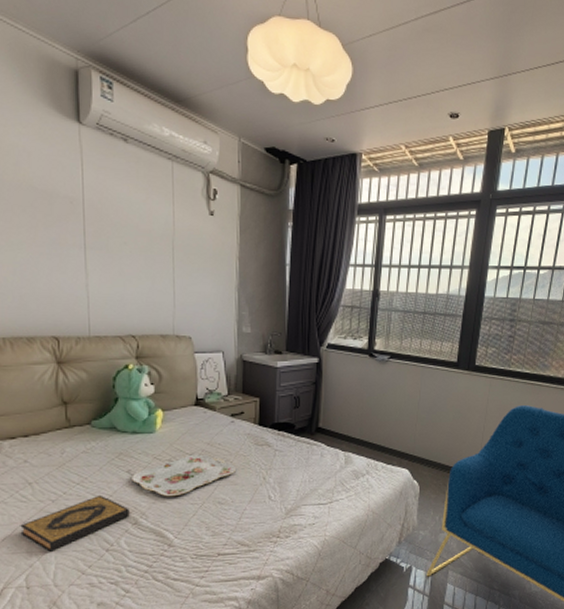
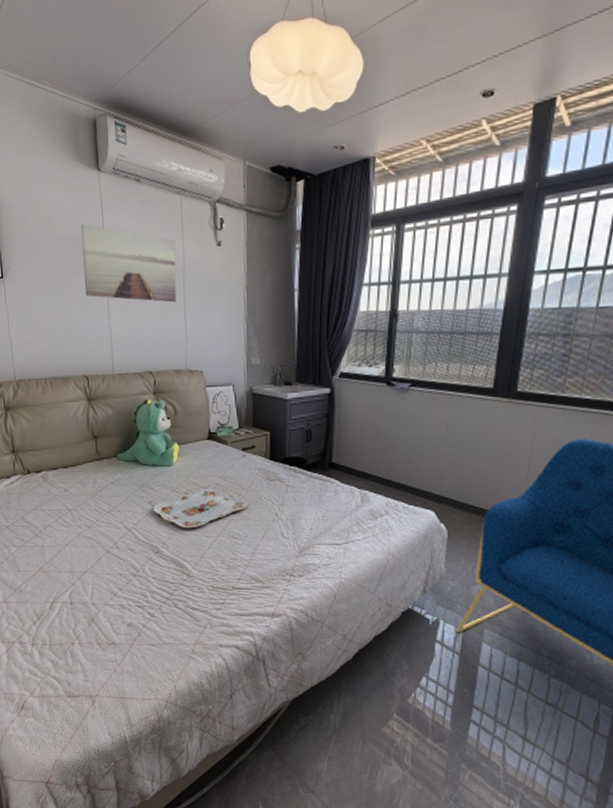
hardback book: present [20,494,130,552] -> none [63,523,152,573]
wall art: none [55,176,165,267] -> present [80,224,177,303]

